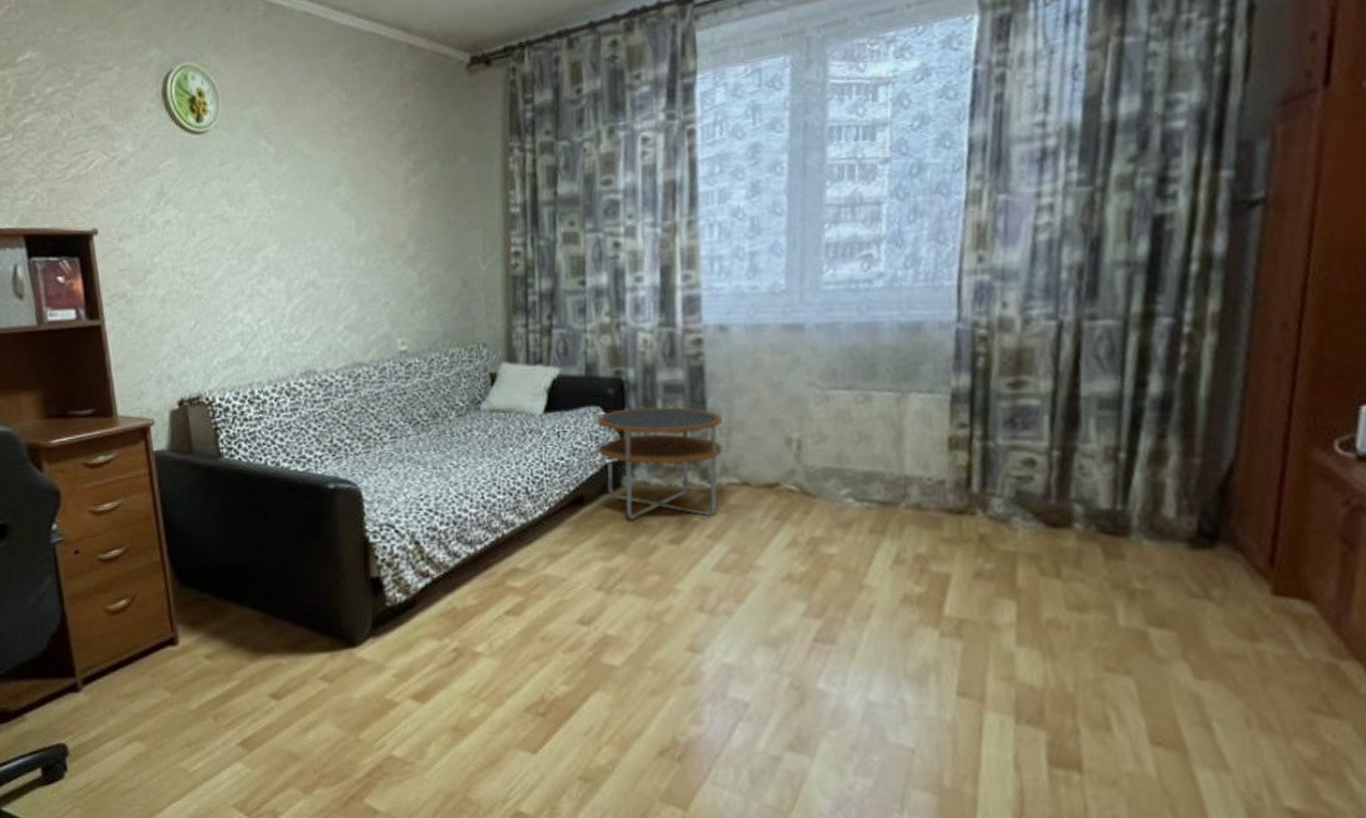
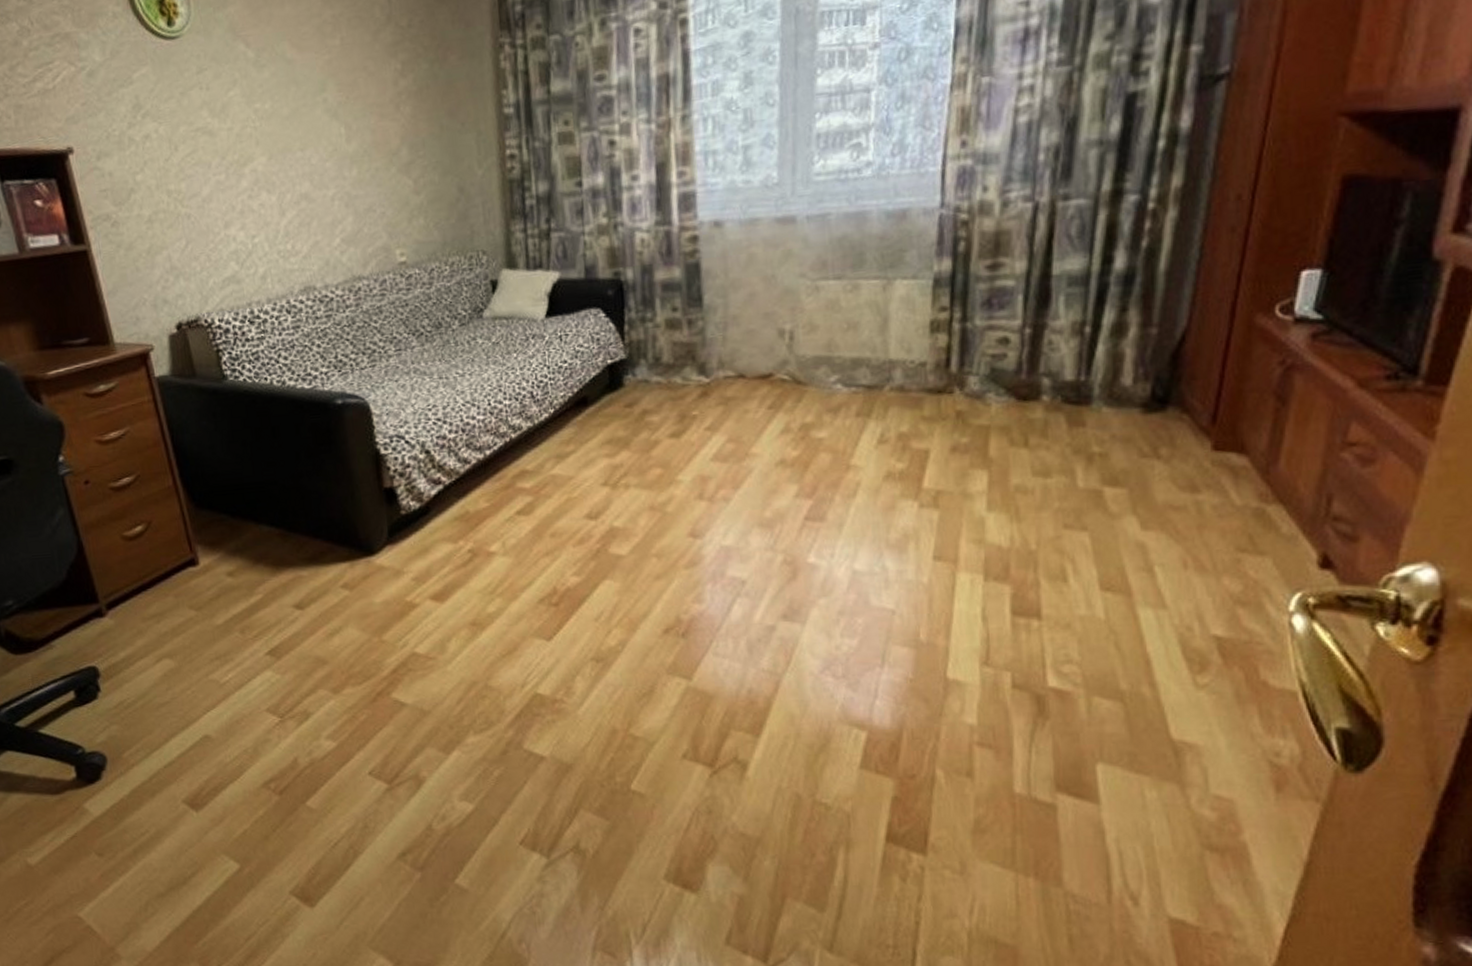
side table: present [597,407,724,519] -> none [598,305,720,417]

